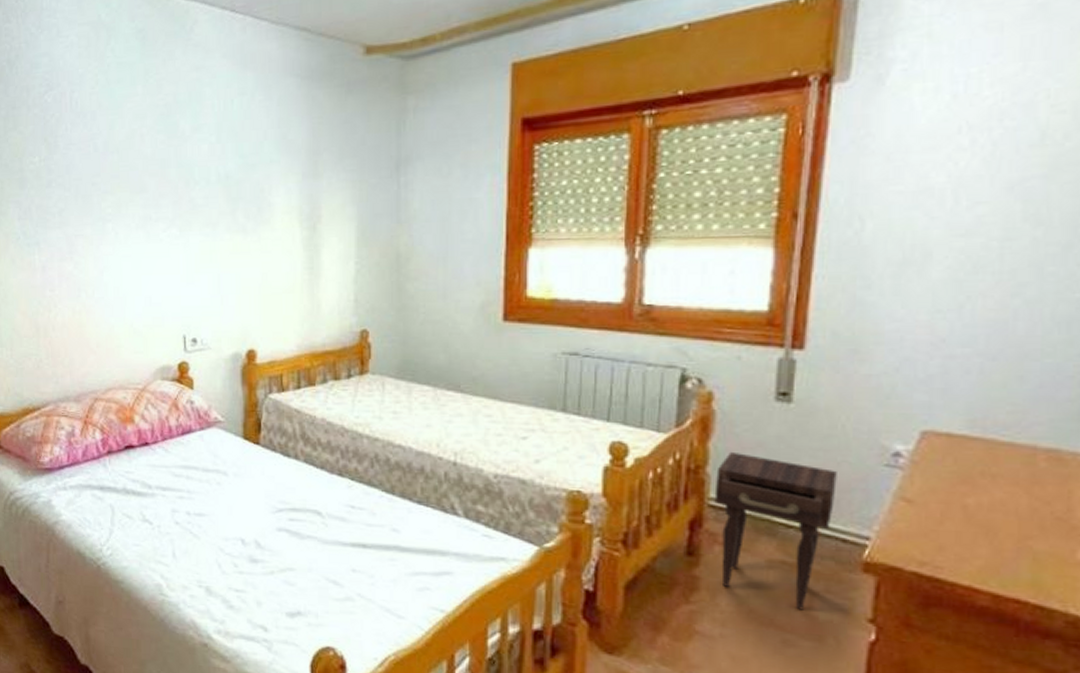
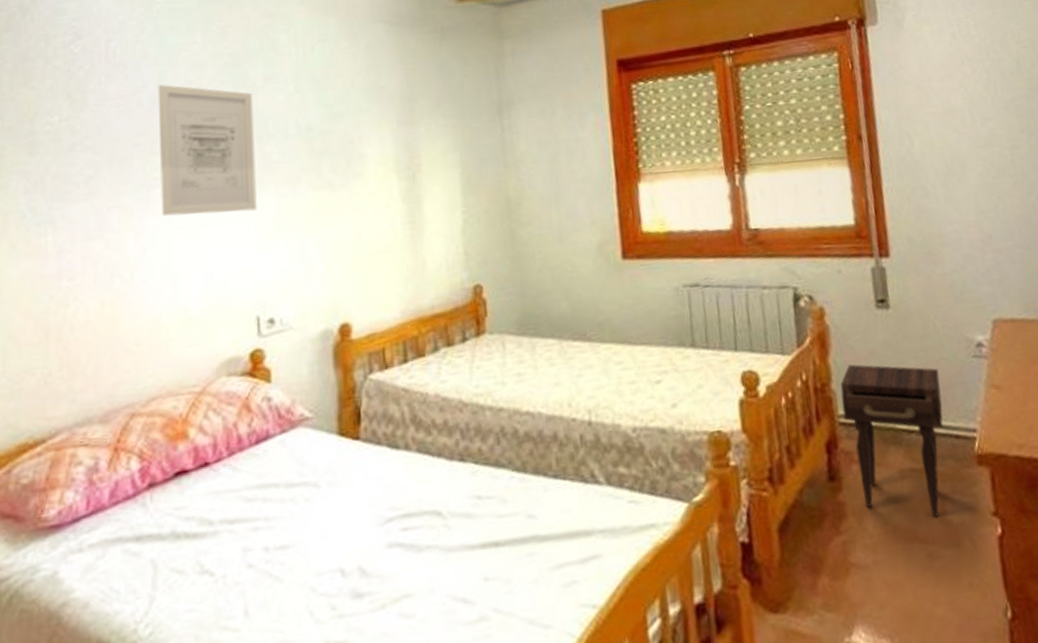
wall art: none [109,131,185,247] -> present [158,84,257,217]

